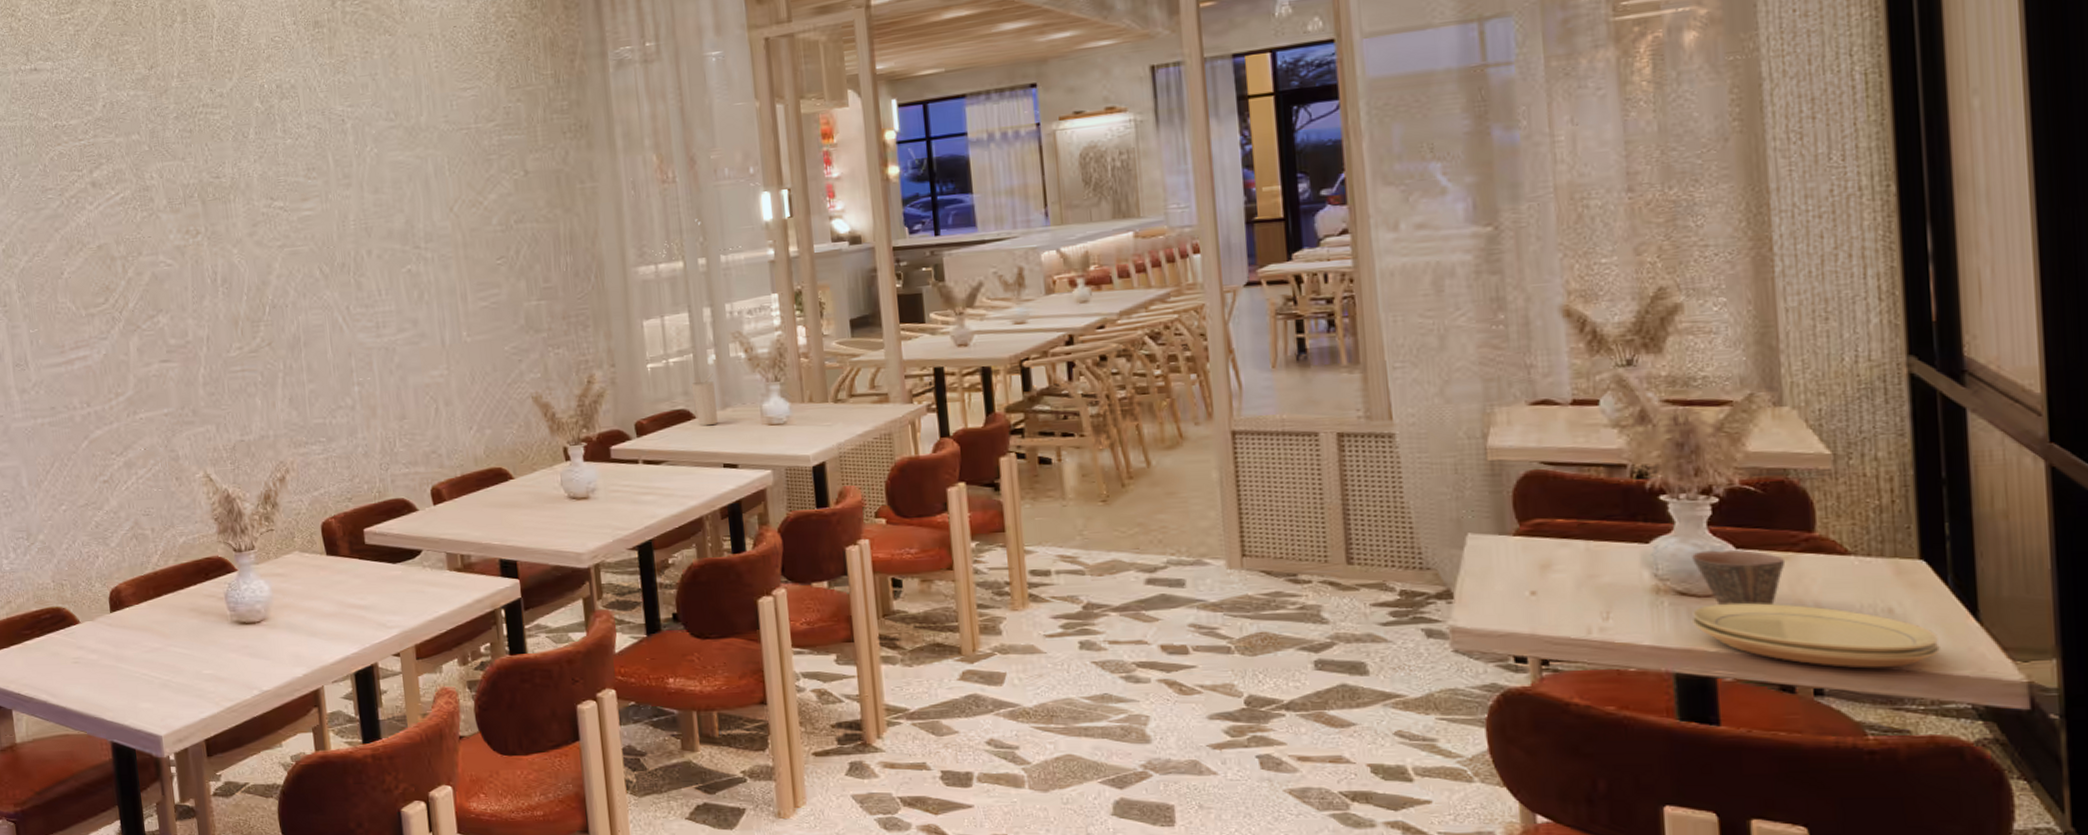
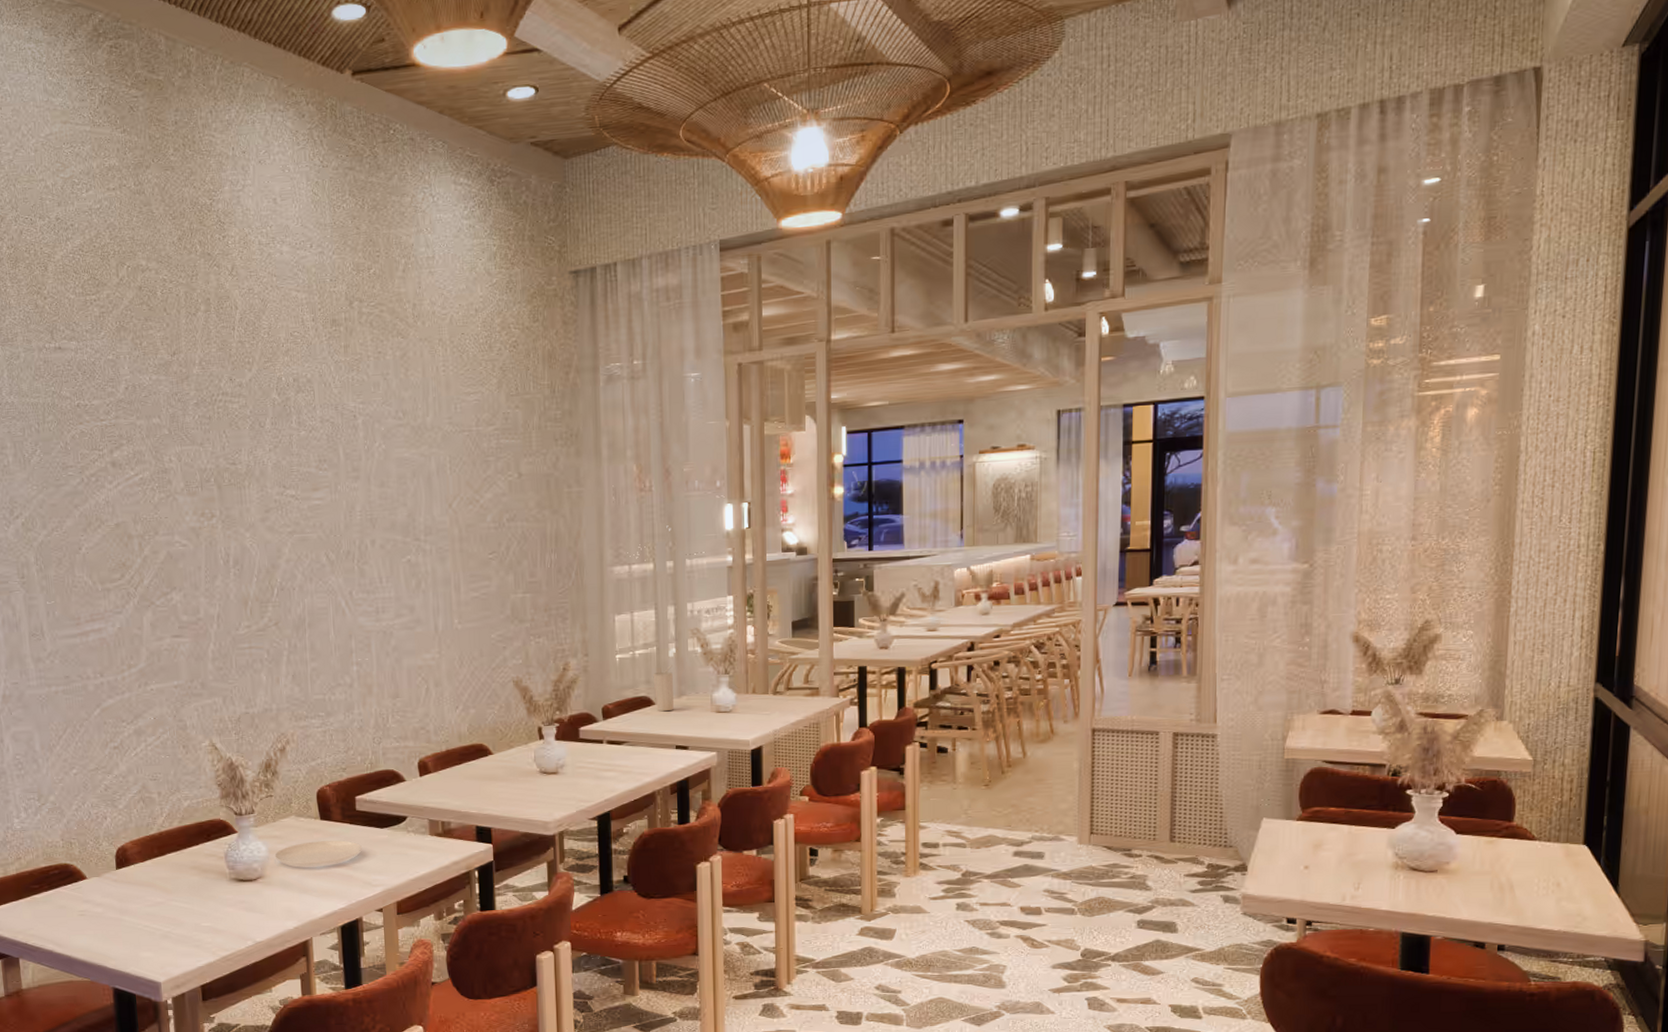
plate: none [278,577,375,608] -> present [274,840,363,868]
plate: present [1691,603,1940,669] -> none [1418,877,1589,930]
cup: present [1692,549,1786,606] -> none [1424,834,1490,880]

